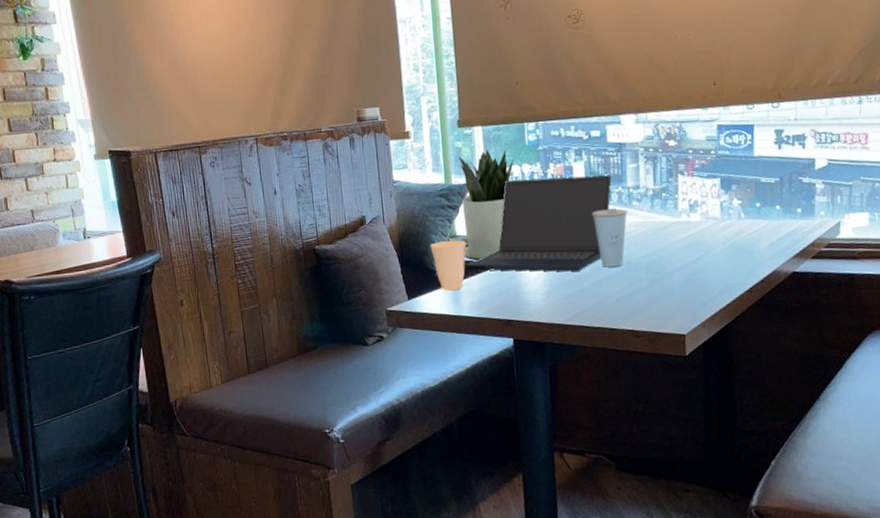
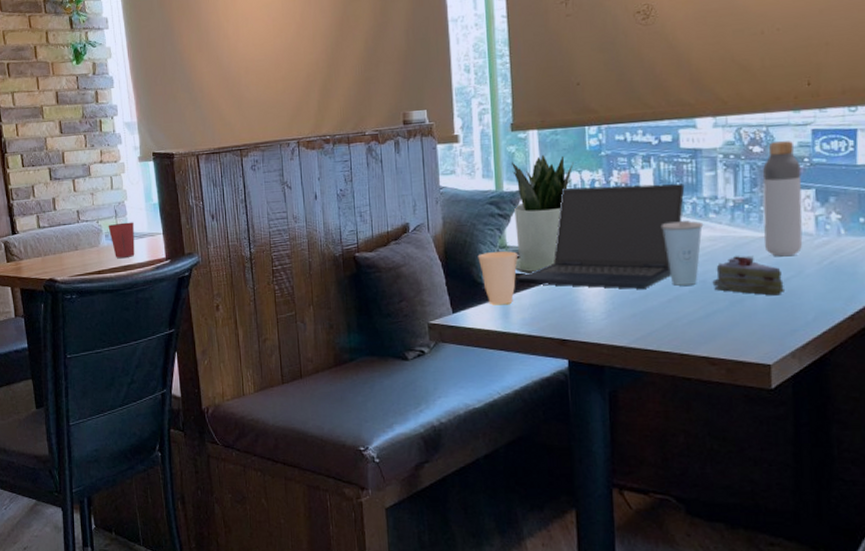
cup: none [65,220,95,257] -> present [108,222,135,258]
cake: none [636,239,696,274] -> present [712,256,784,296]
bottle: none [676,135,711,239] -> present [762,141,803,257]

